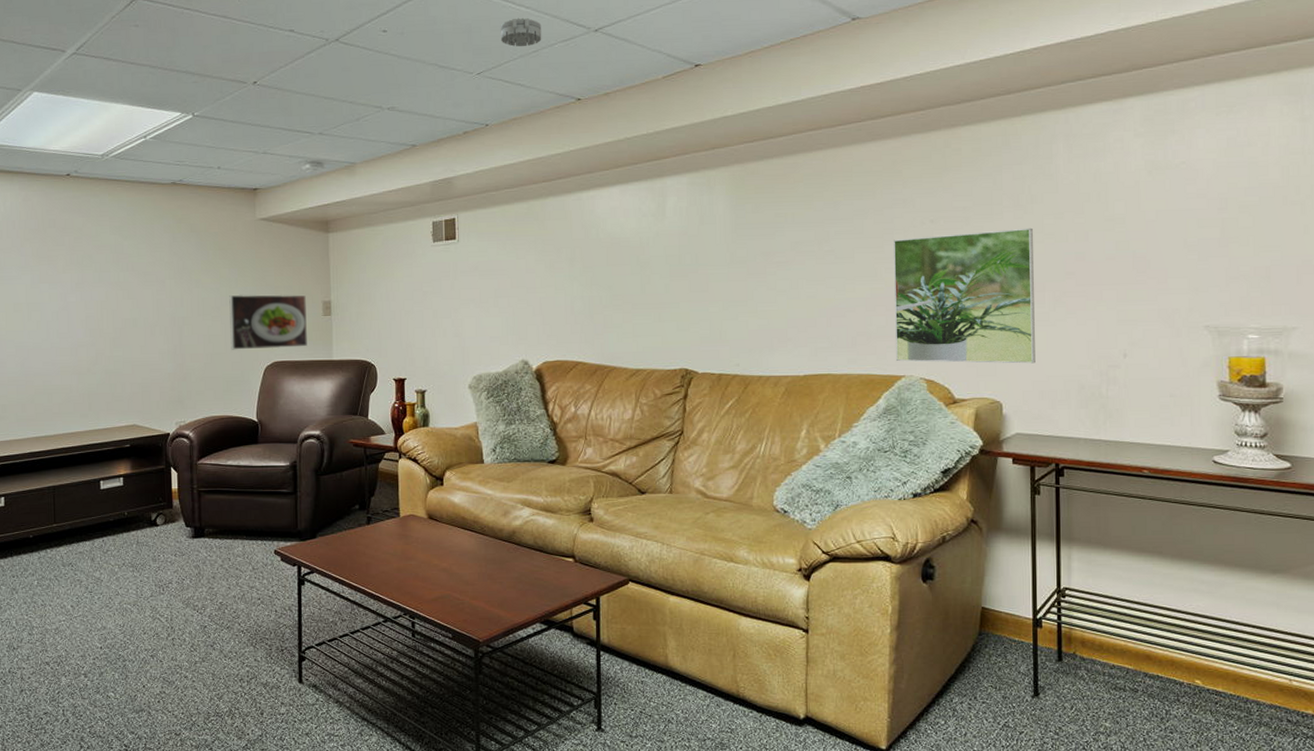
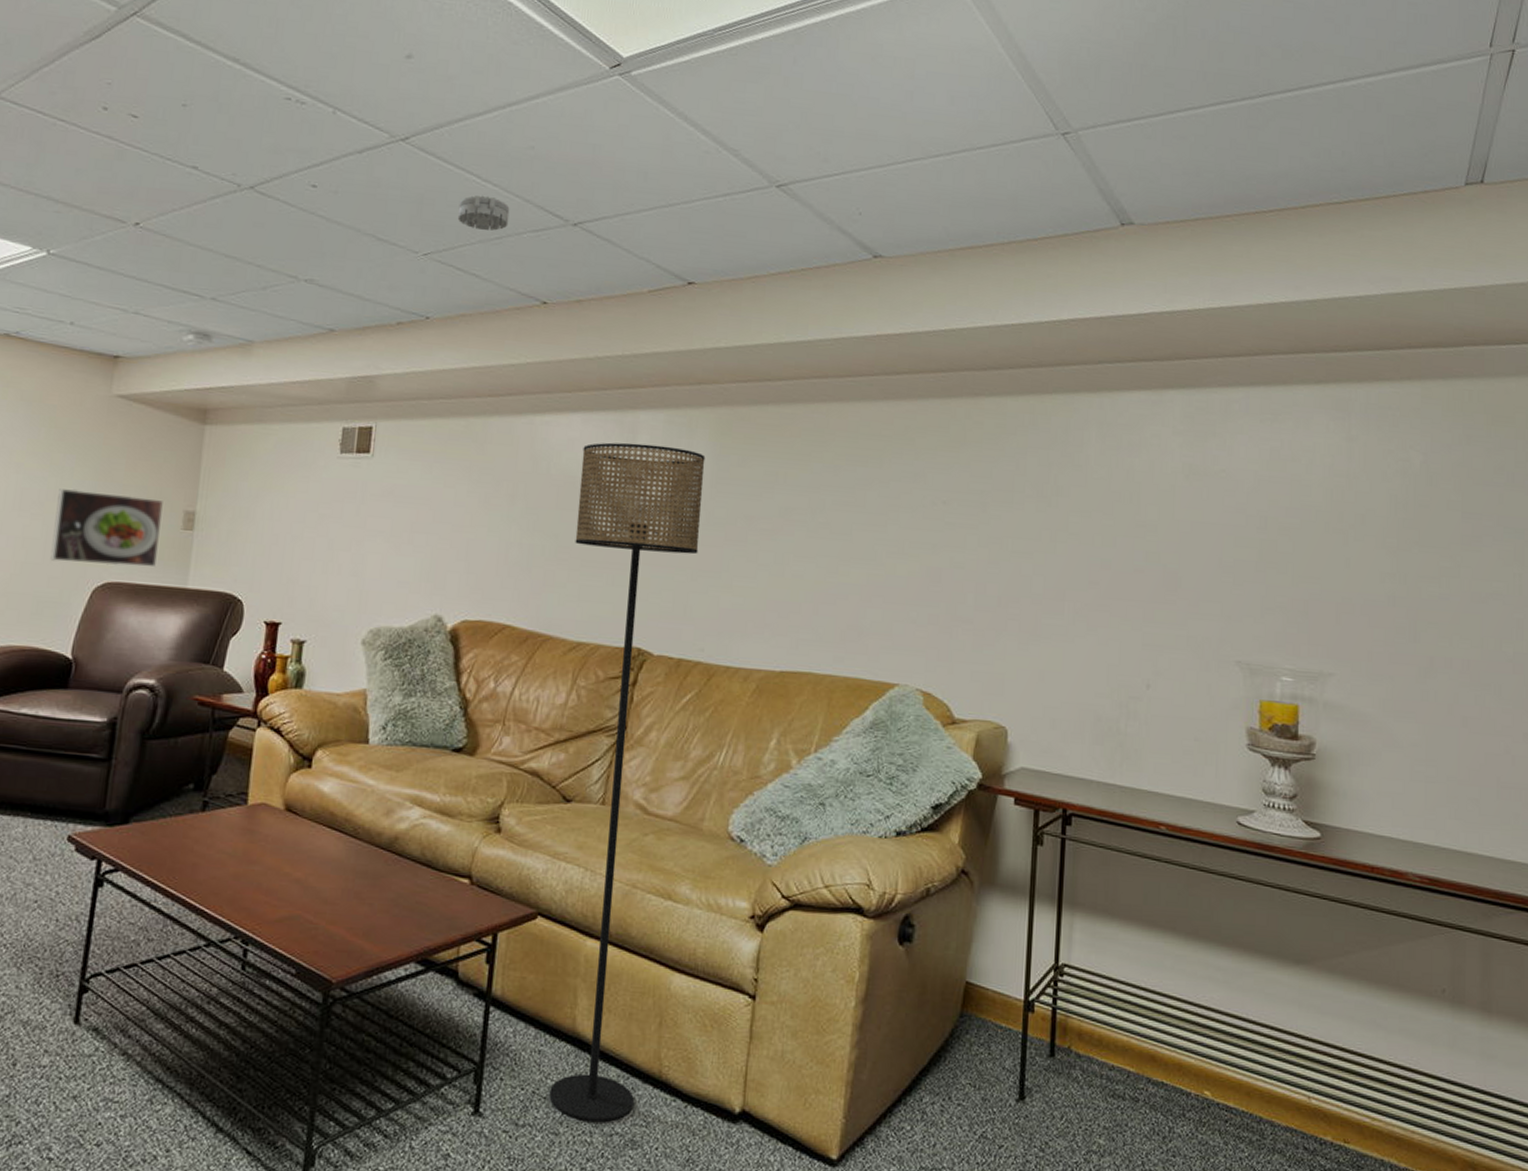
floor lamp: none [623,203,727,732] -> present [549,442,706,1123]
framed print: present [893,228,1035,364] -> none [889,518,1056,685]

